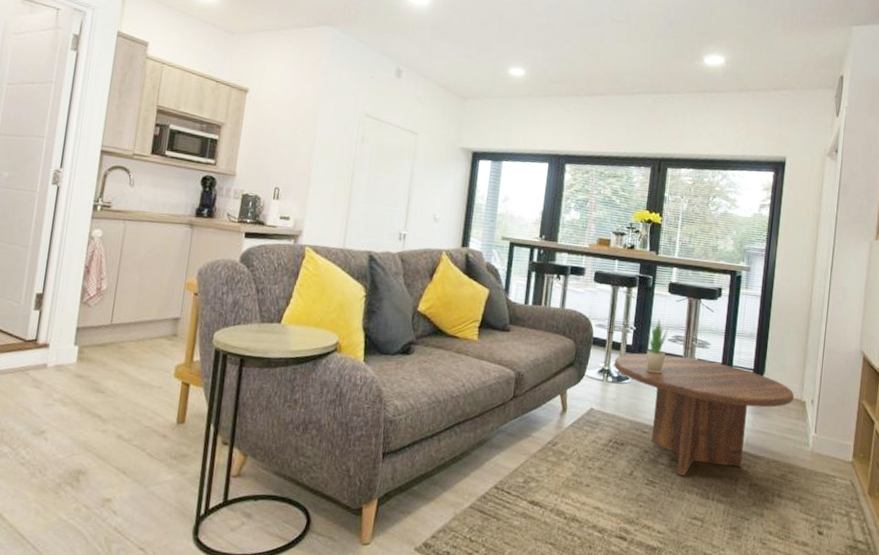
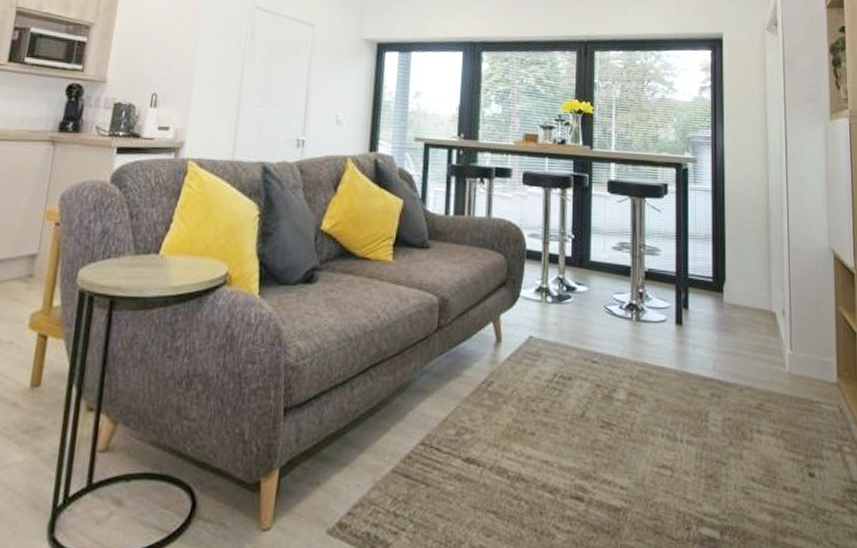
coffee table: present [614,353,794,476] -> none [552,265,761,413]
potted plant: present [646,318,668,374] -> none [587,223,611,289]

